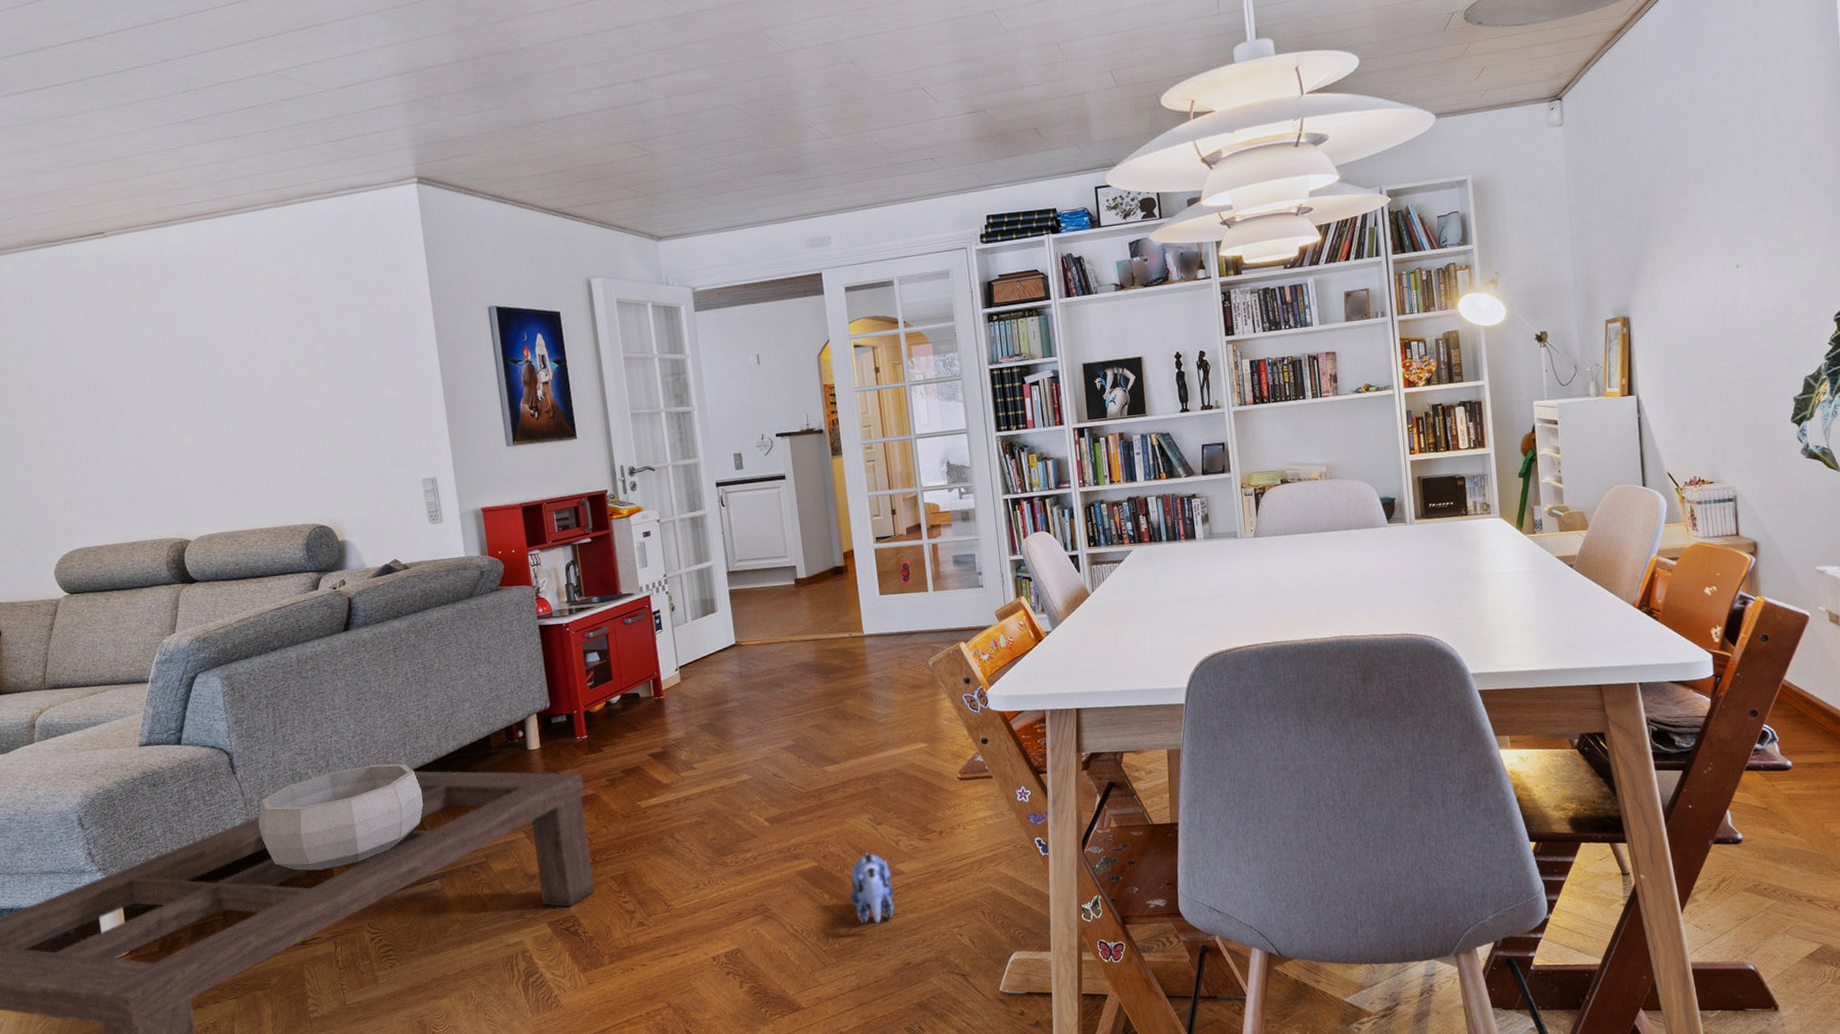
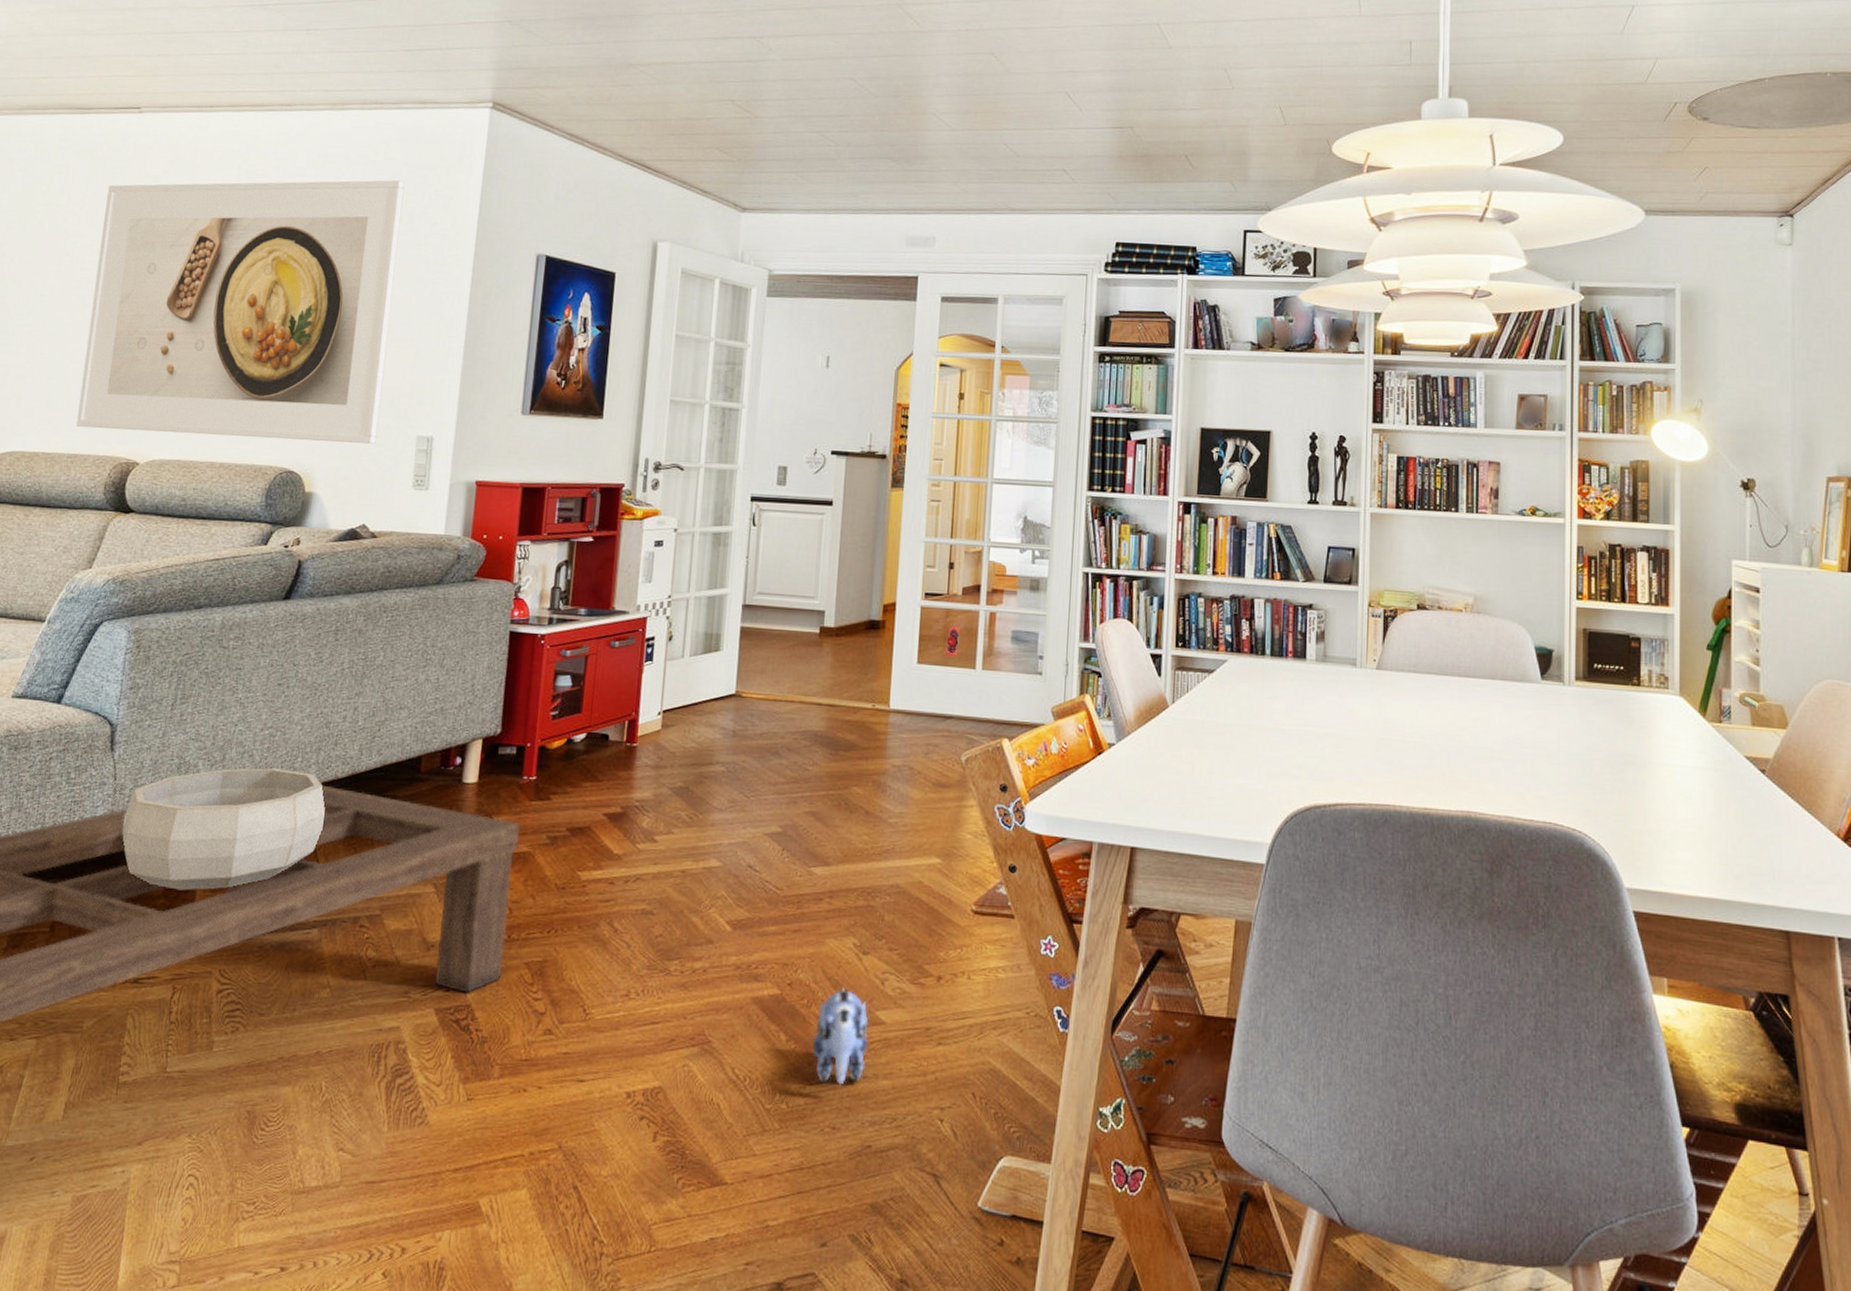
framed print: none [95,261,388,520] -> present [76,180,405,444]

